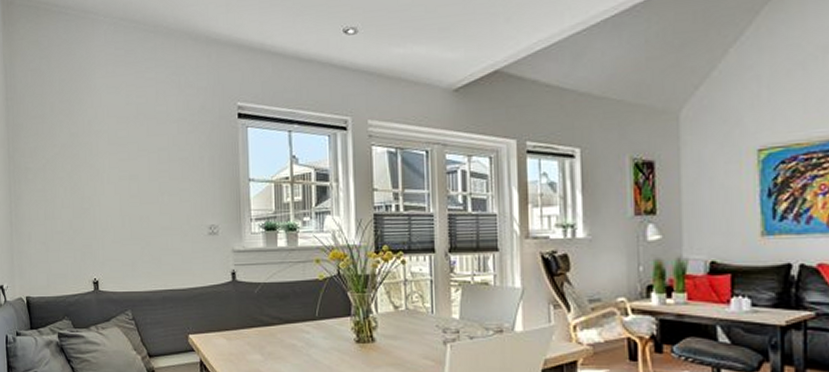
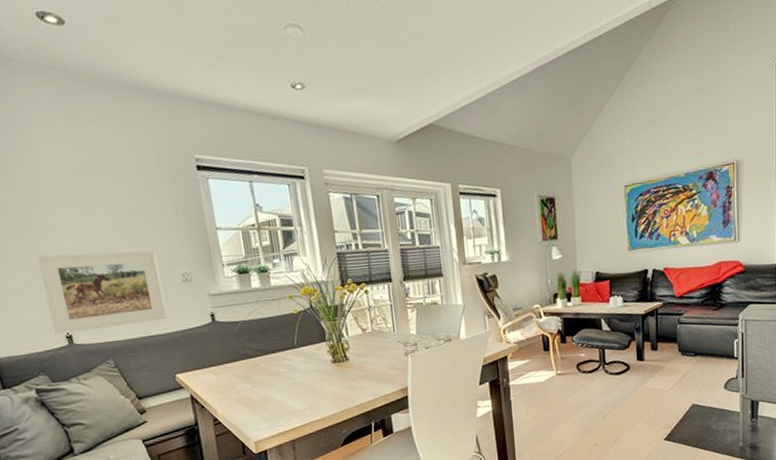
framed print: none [80,198,190,278] -> present [36,250,168,334]

